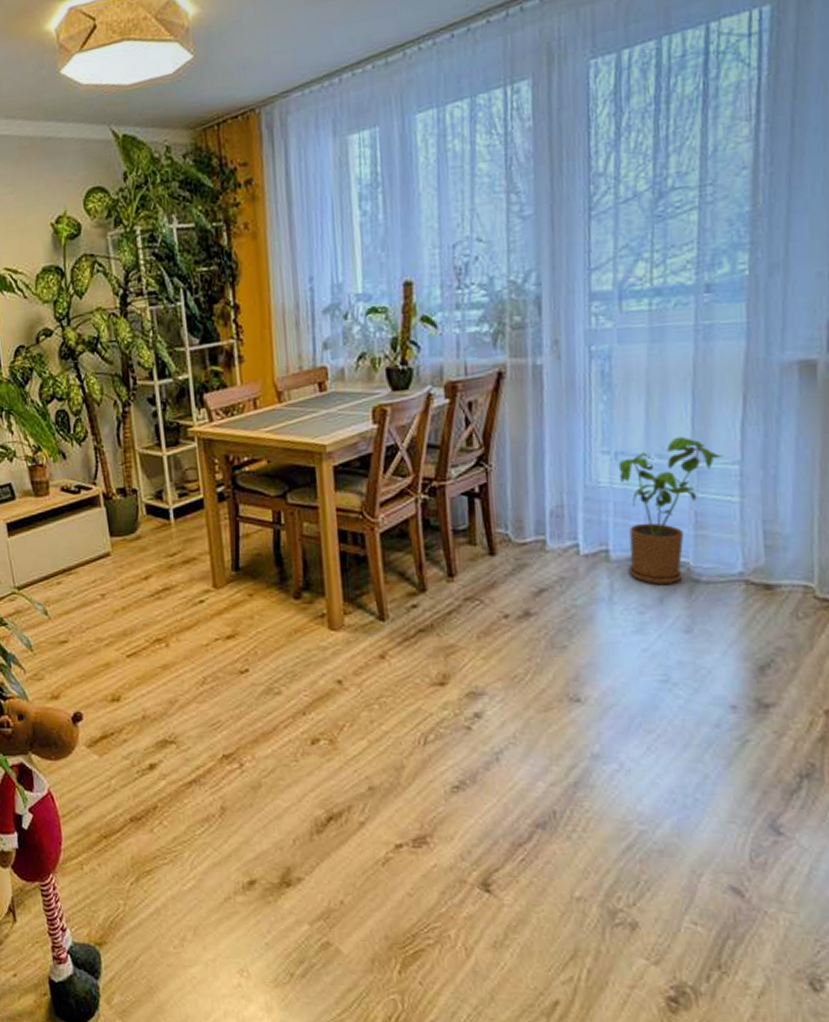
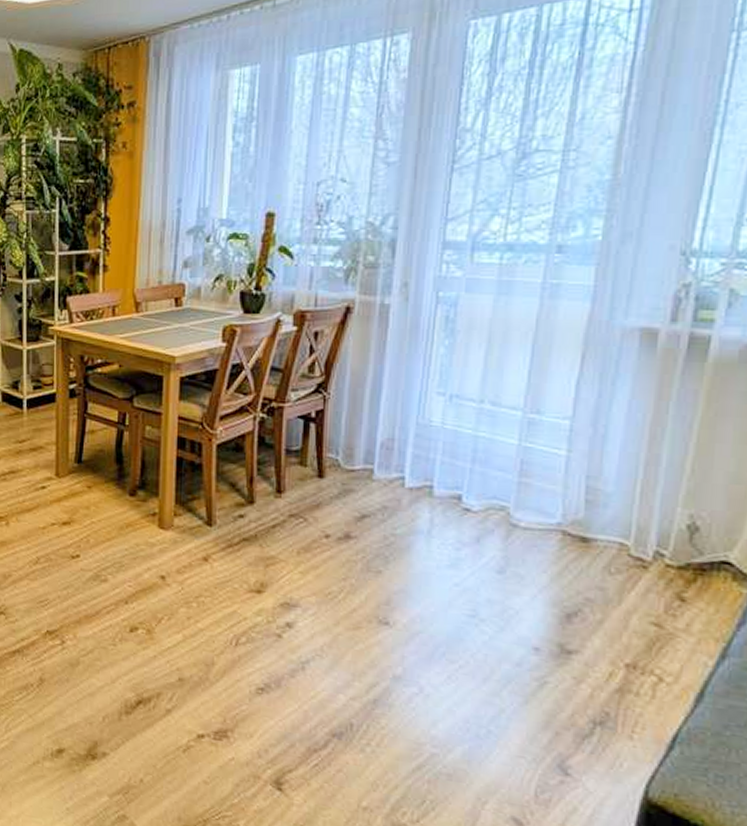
house plant: present [618,436,725,584] -> none [450,387,557,525]

